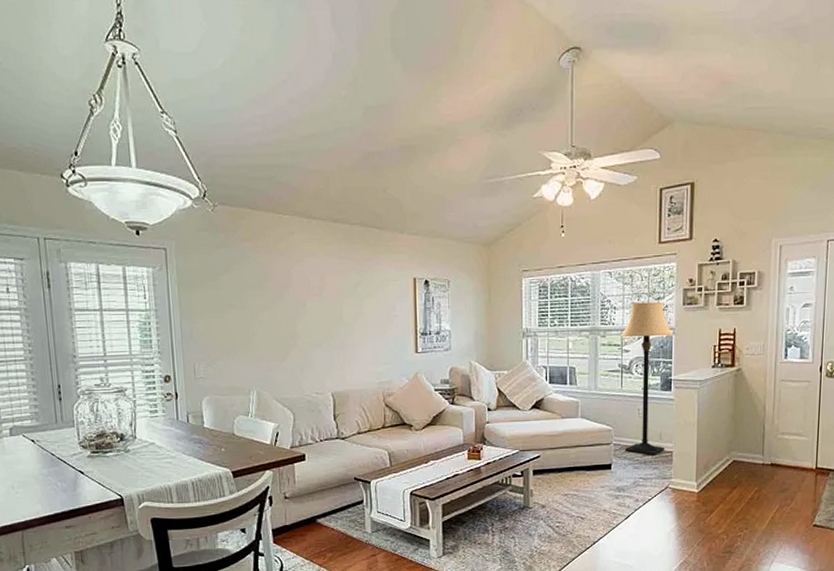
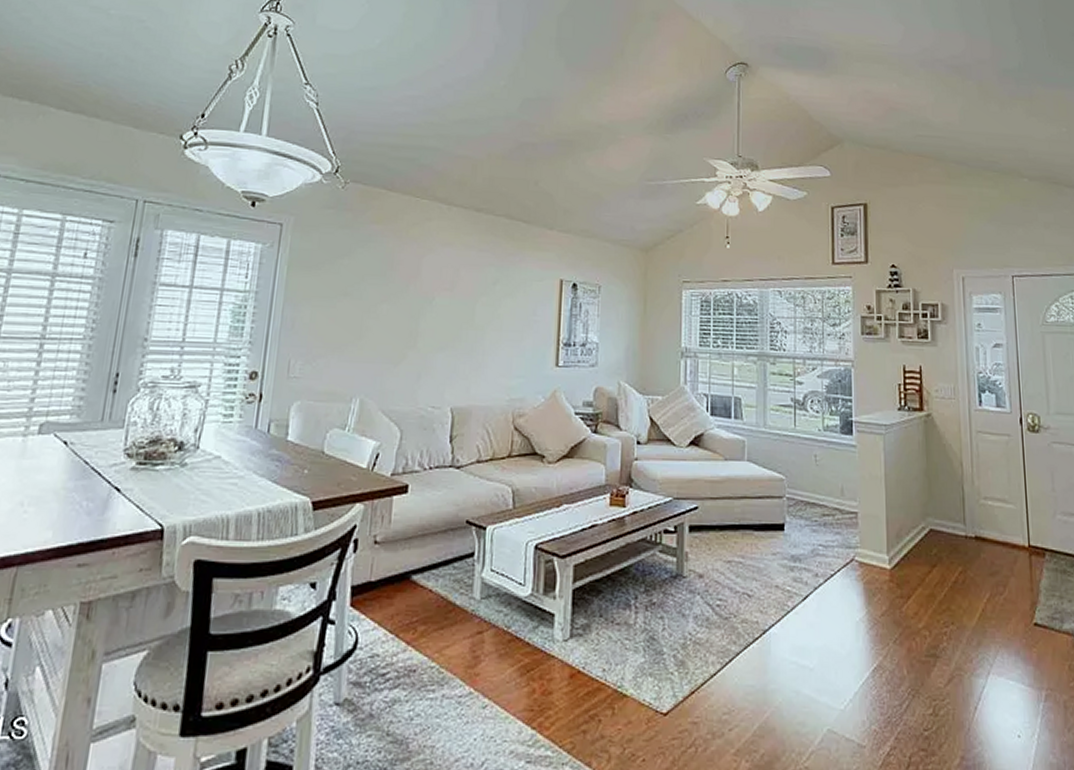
lamp: present [620,301,674,456] -> none [792,327,853,516]

